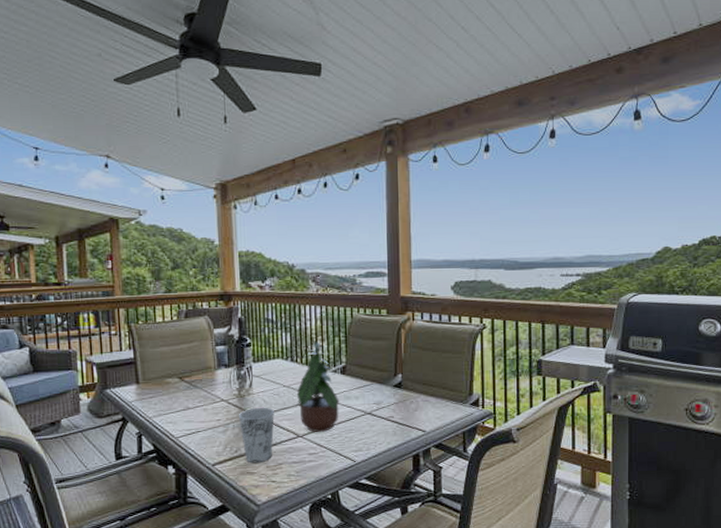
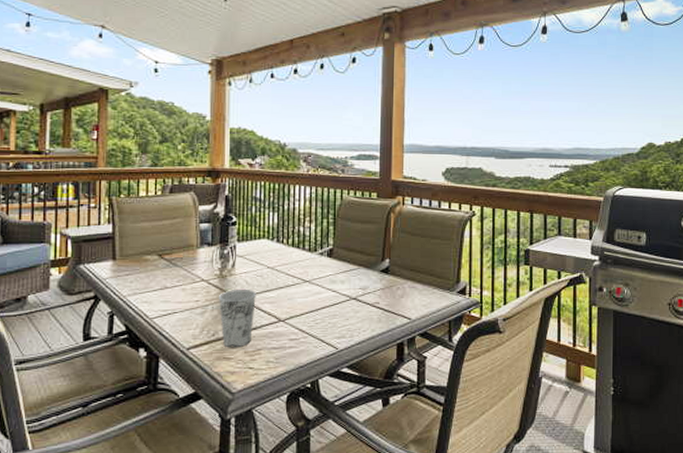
potted plant: present [295,341,340,432] -> none [278,222,325,317]

